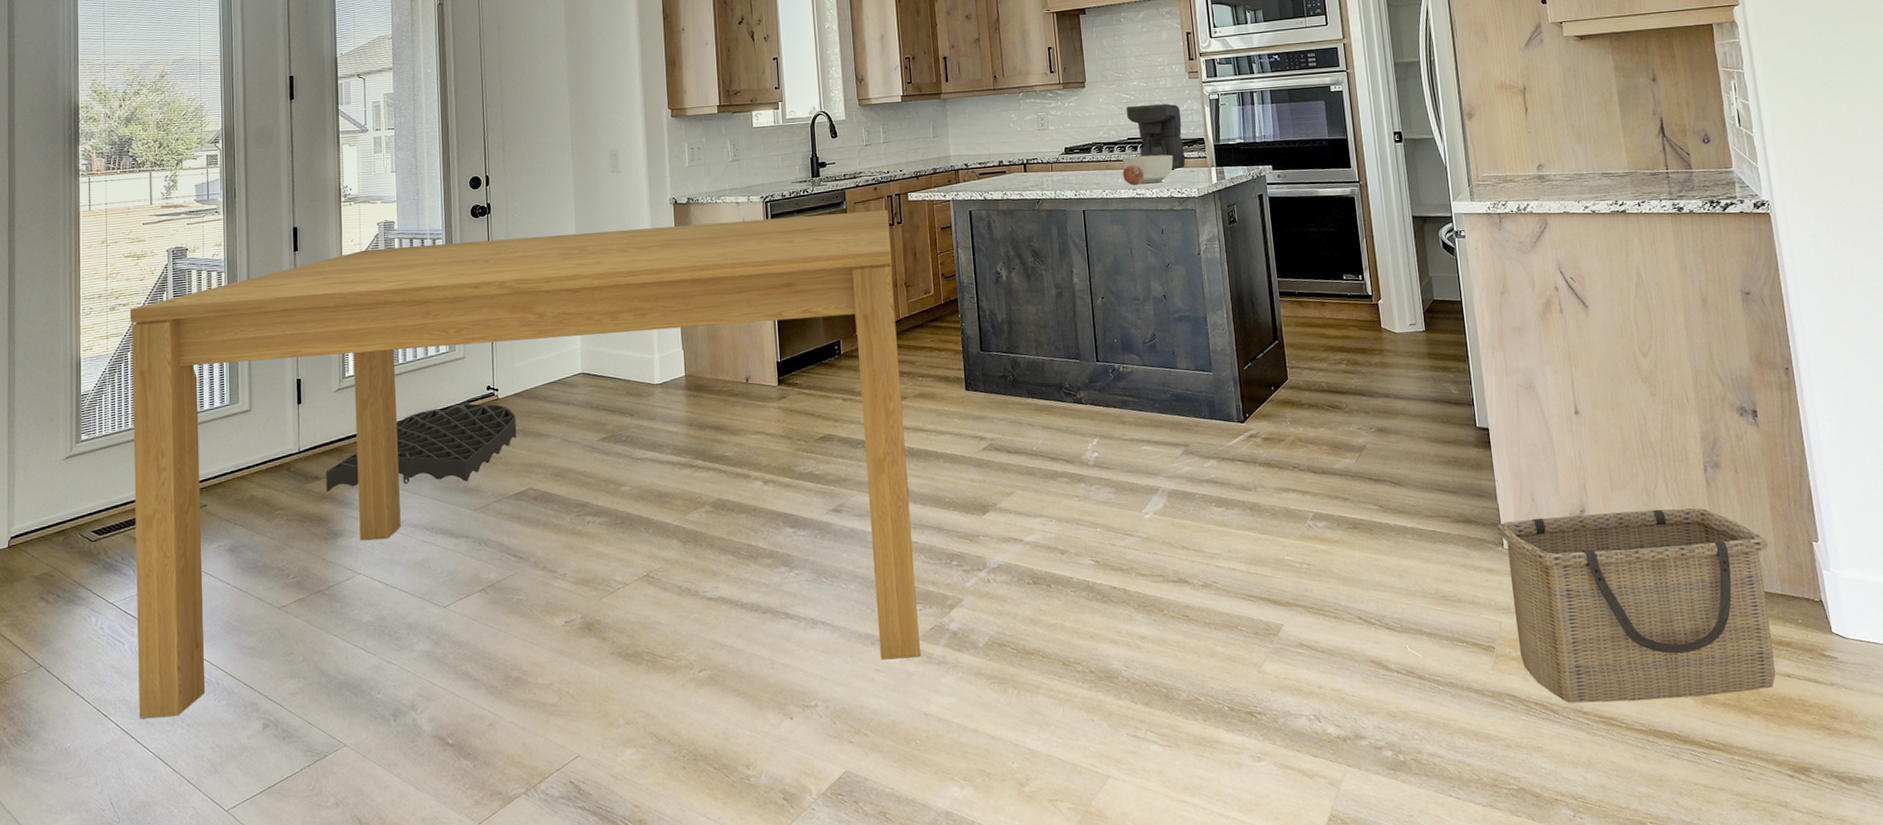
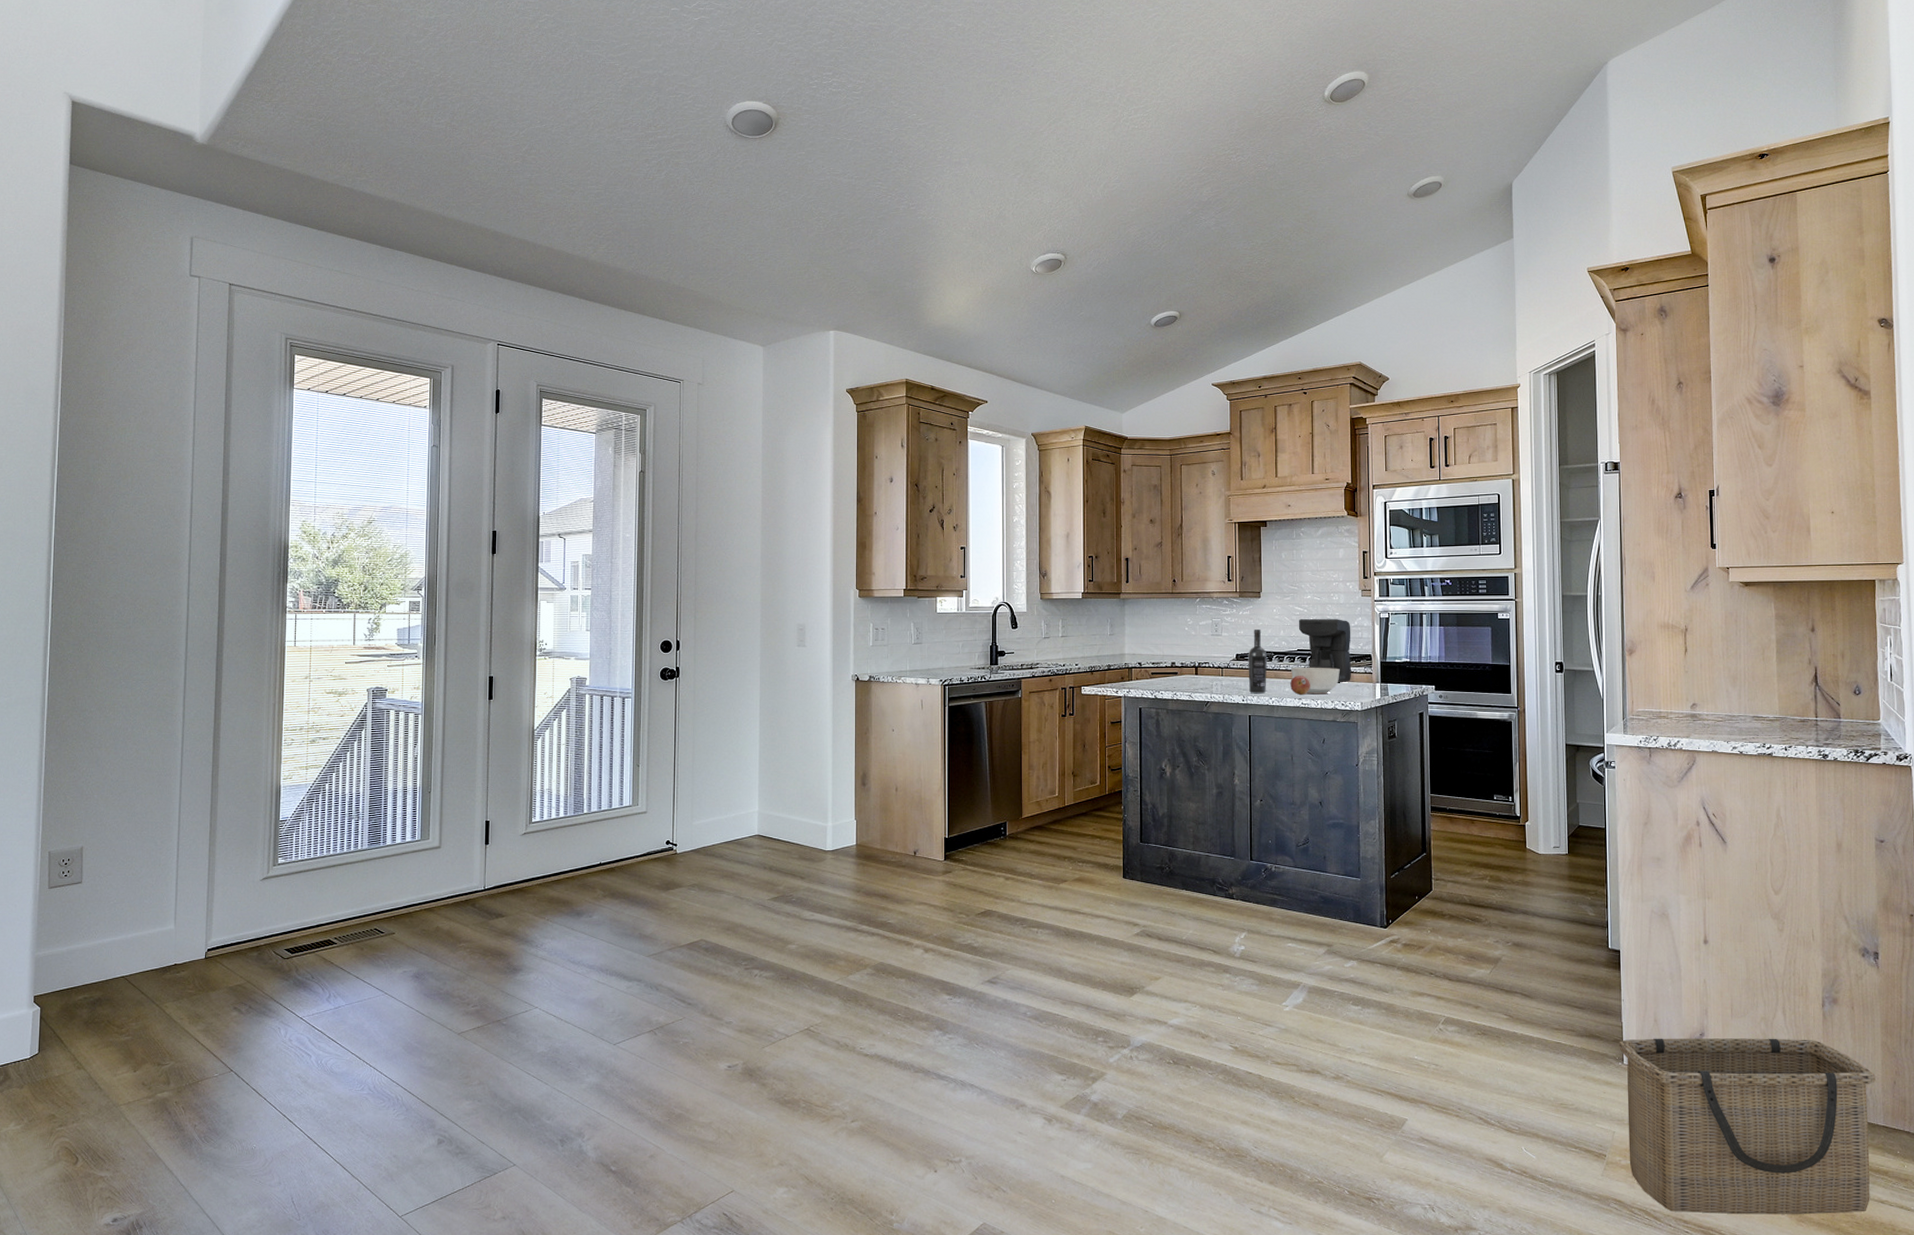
dining table: present [129,210,921,718] -> none [322,701,1062,1126]
door mat: present [326,402,517,492] -> none [509,854,692,929]
wine bottle: none [1076,119,1099,188] -> present [1248,628,1268,694]

